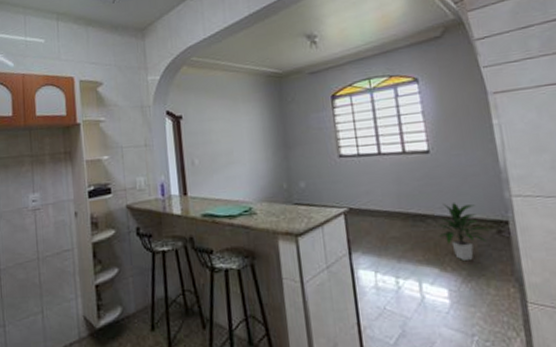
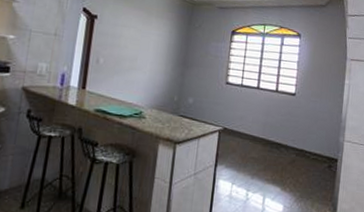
indoor plant: present [436,201,490,260] -> none [286,137,324,185]

